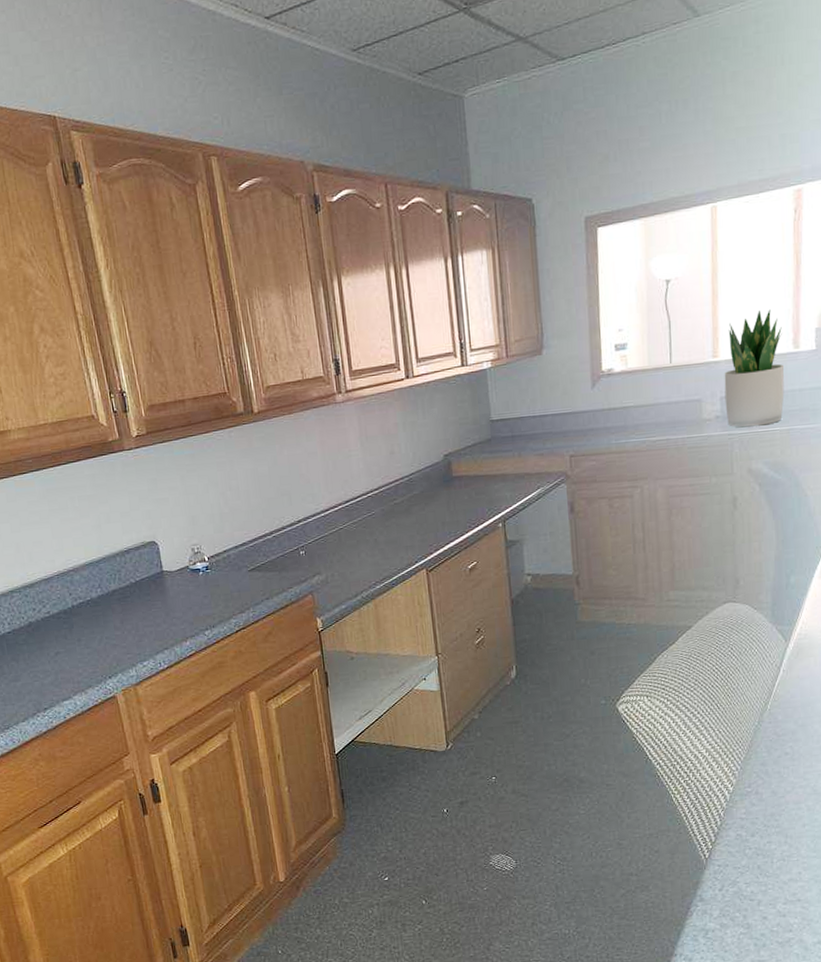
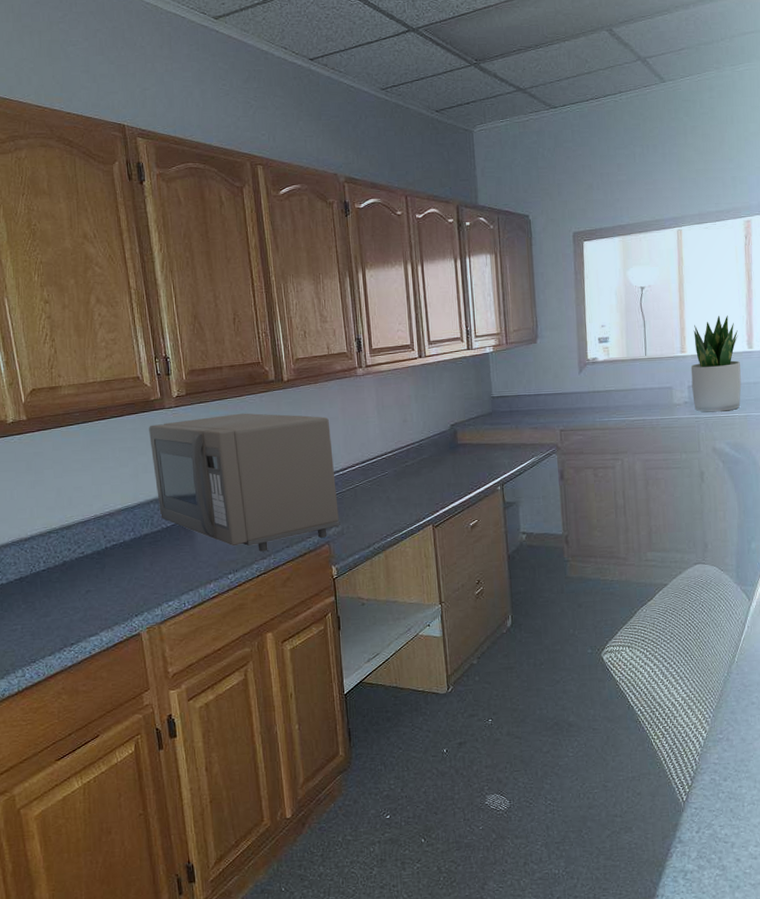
microwave: none [108,451,324,605] -> present [149,413,340,552]

